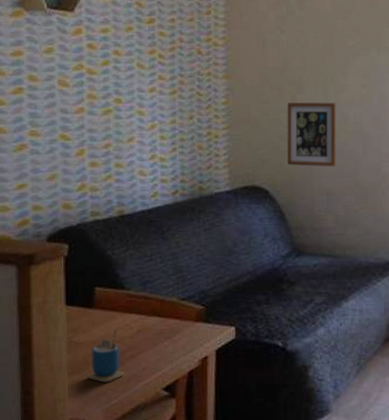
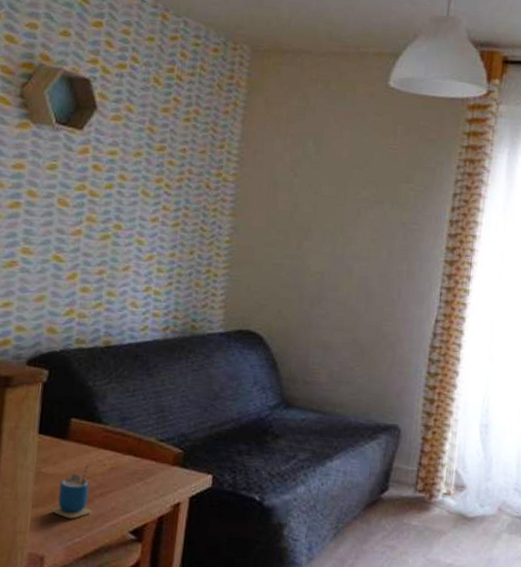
picture frame: present [287,102,337,167] -> none [286,249,343,320]

